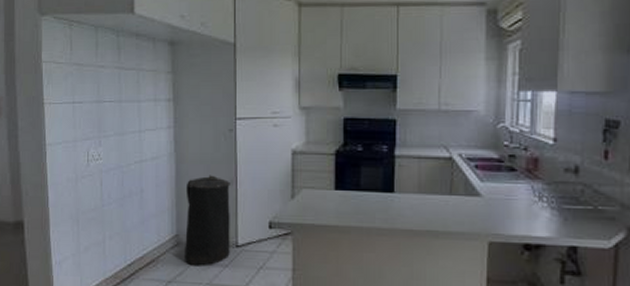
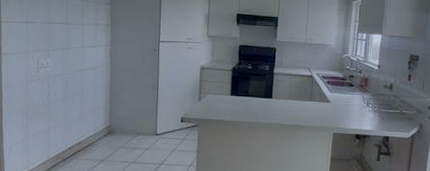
trash can: present [183,175,230,266] -> none [114,82,153,149]

